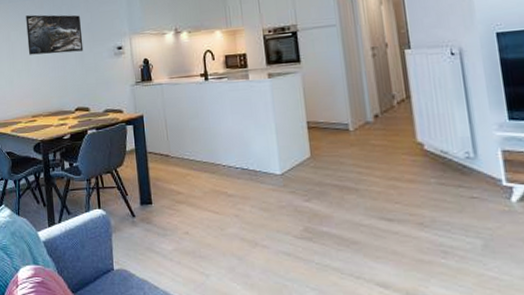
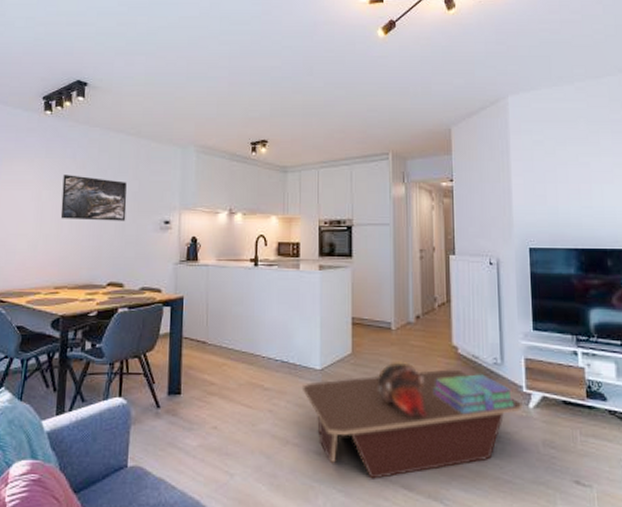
coffee table: none [264,166,504,278] -> present [301,369,523,479]
decorative bowl: none [339,161,396,217] -> present [377,360,427,418]
stack of books: none [401,169,495,212] -> present [434,374,515,415]

